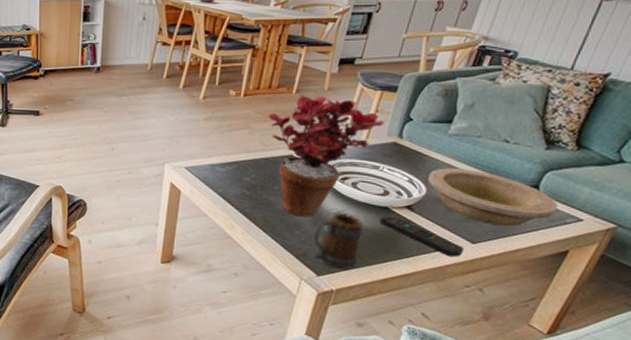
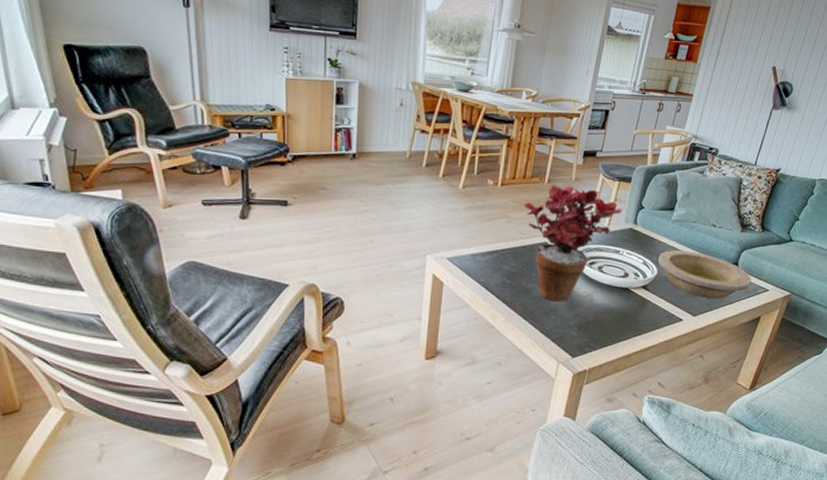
mug: present [312,213,363,269] -> none [567,296,609,349]
remote control: present [379,214,463,257] -> none [622,294,687,329]

